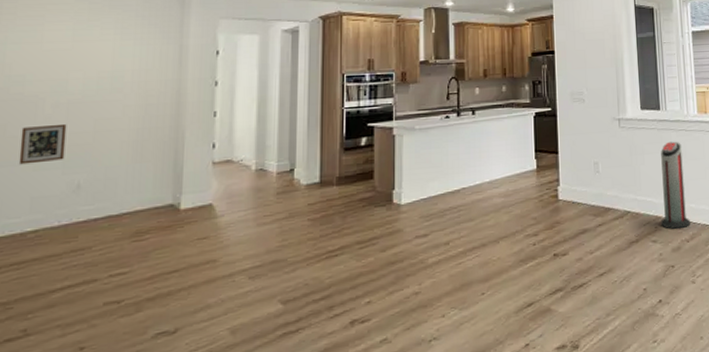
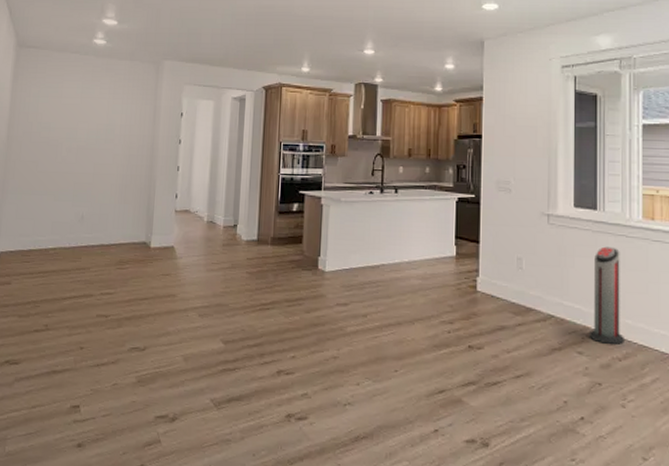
picture frame: present [18,123,67,165] -> none [45,164,76,195]

